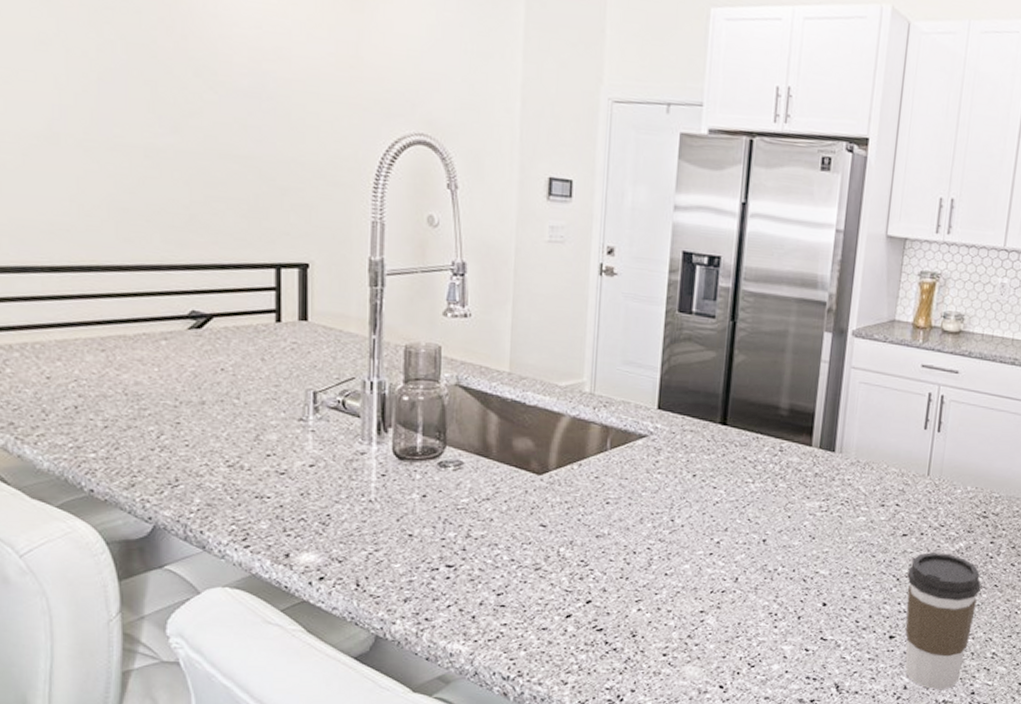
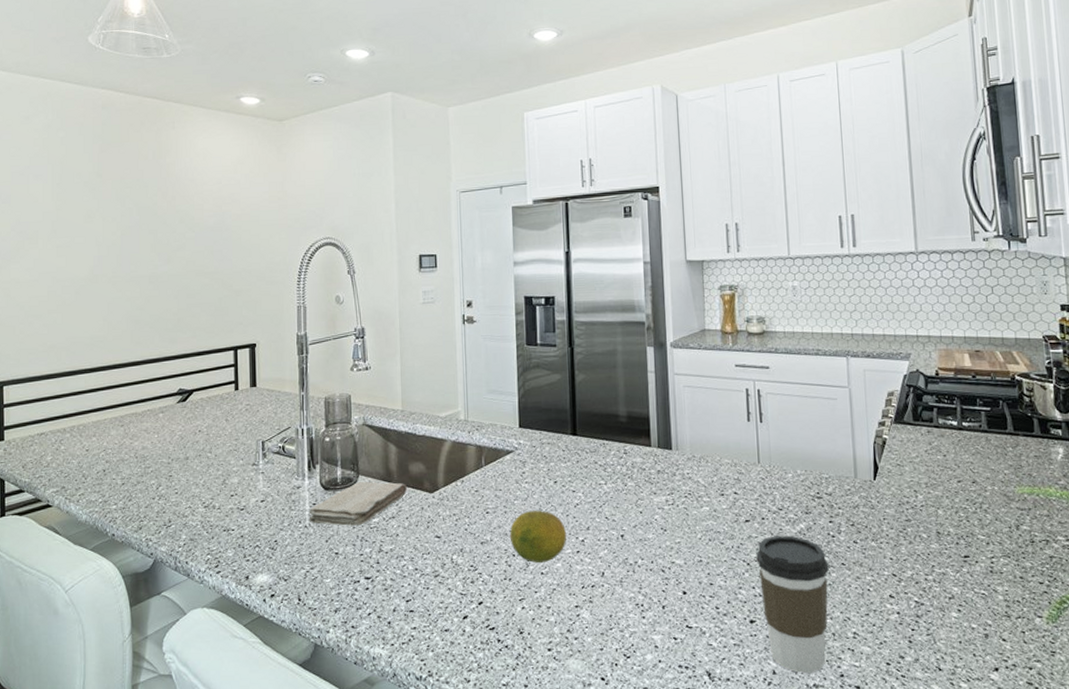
washcloth: none [375,453,508,505] -> present [308,481,407,526]
fruit: none [632,505,700,563] -> present [509,511,566,563]

